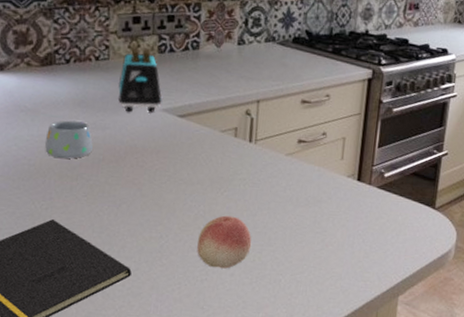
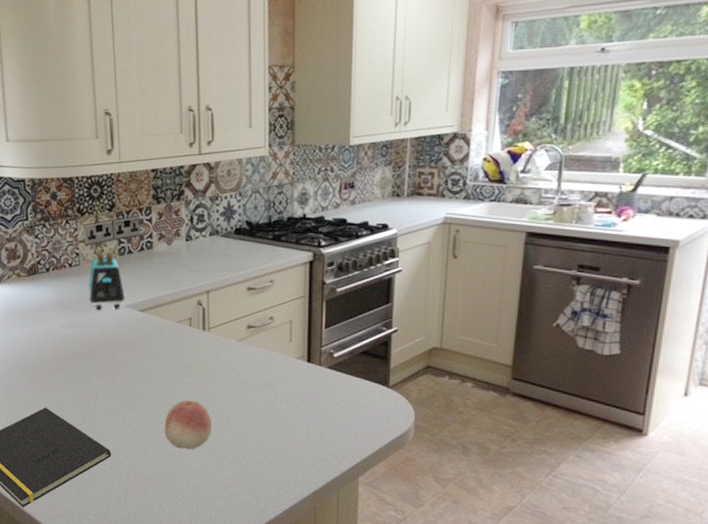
mug: present [44,120,93,159] -> none [35,321,72,355]

